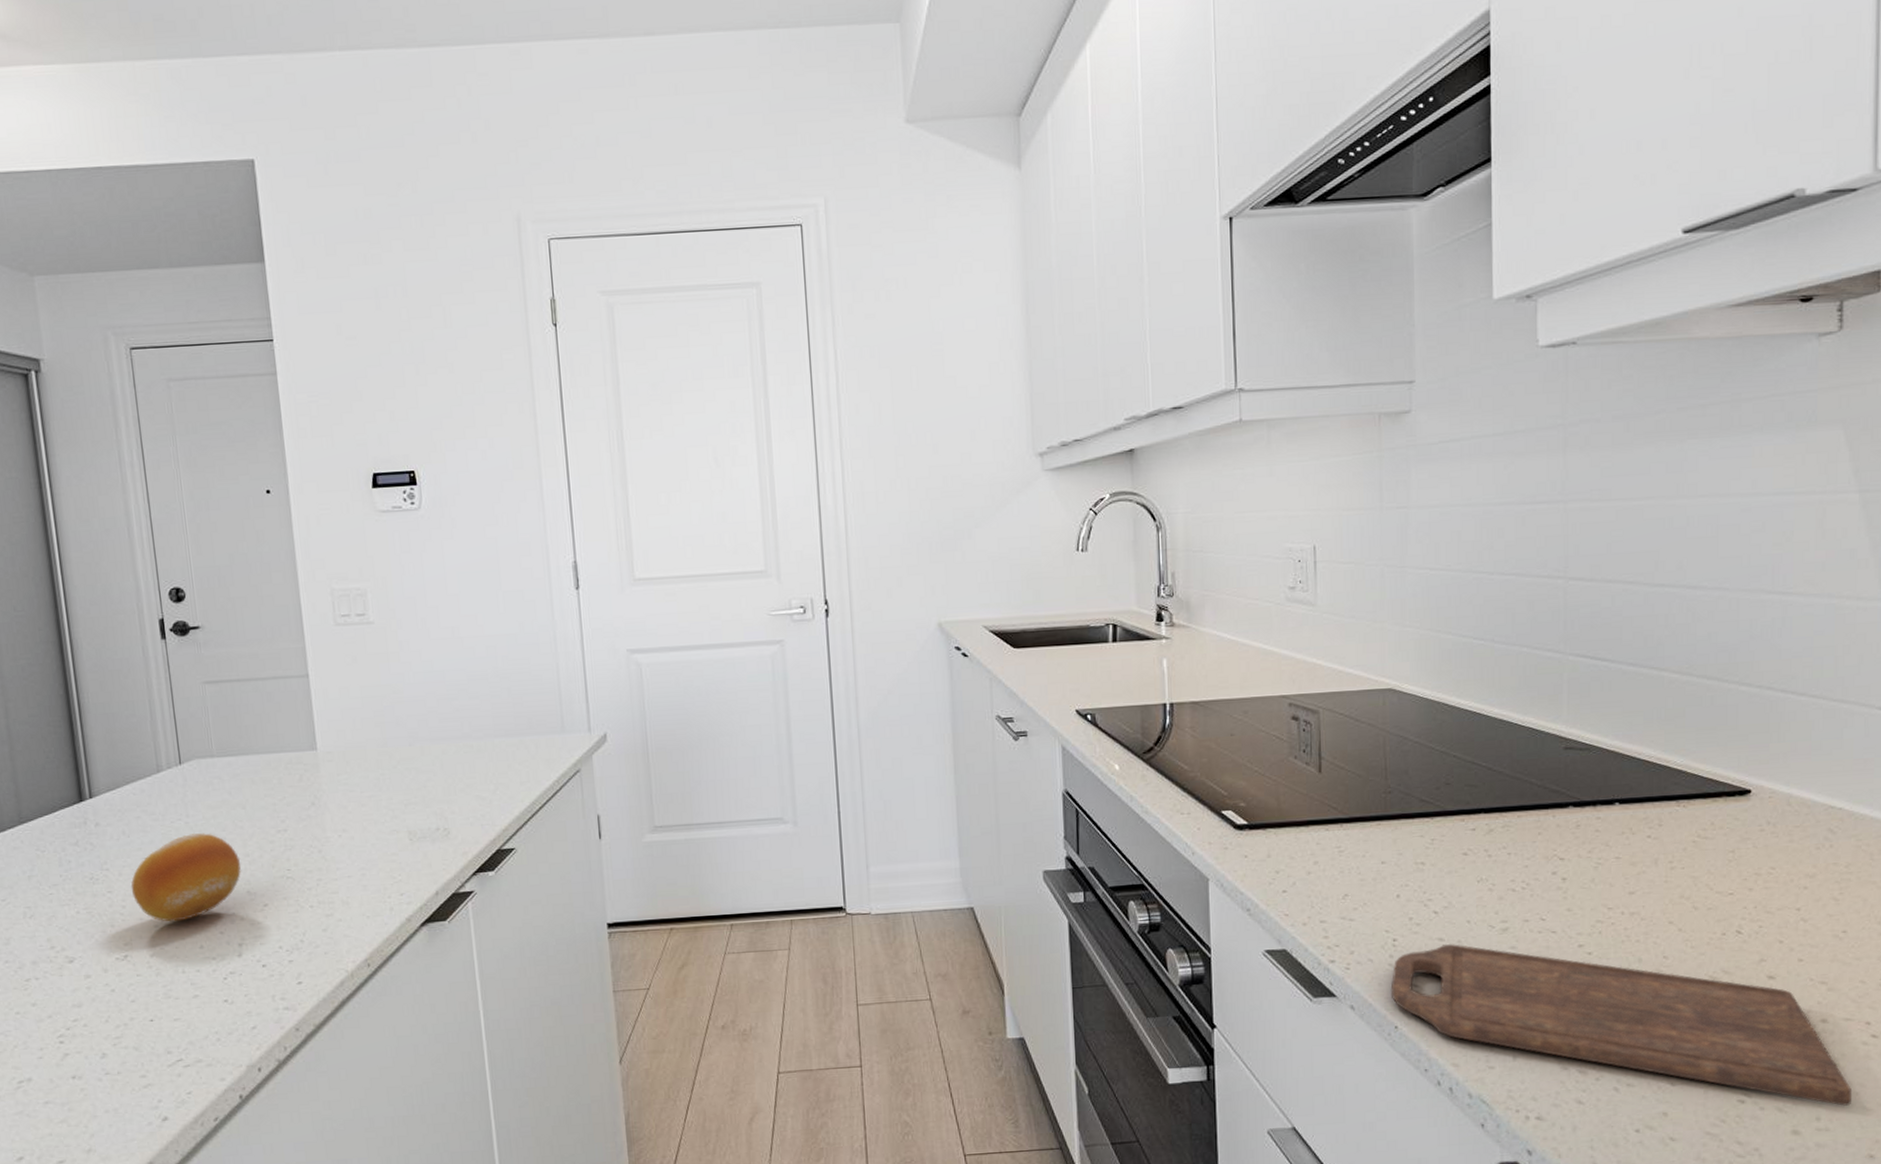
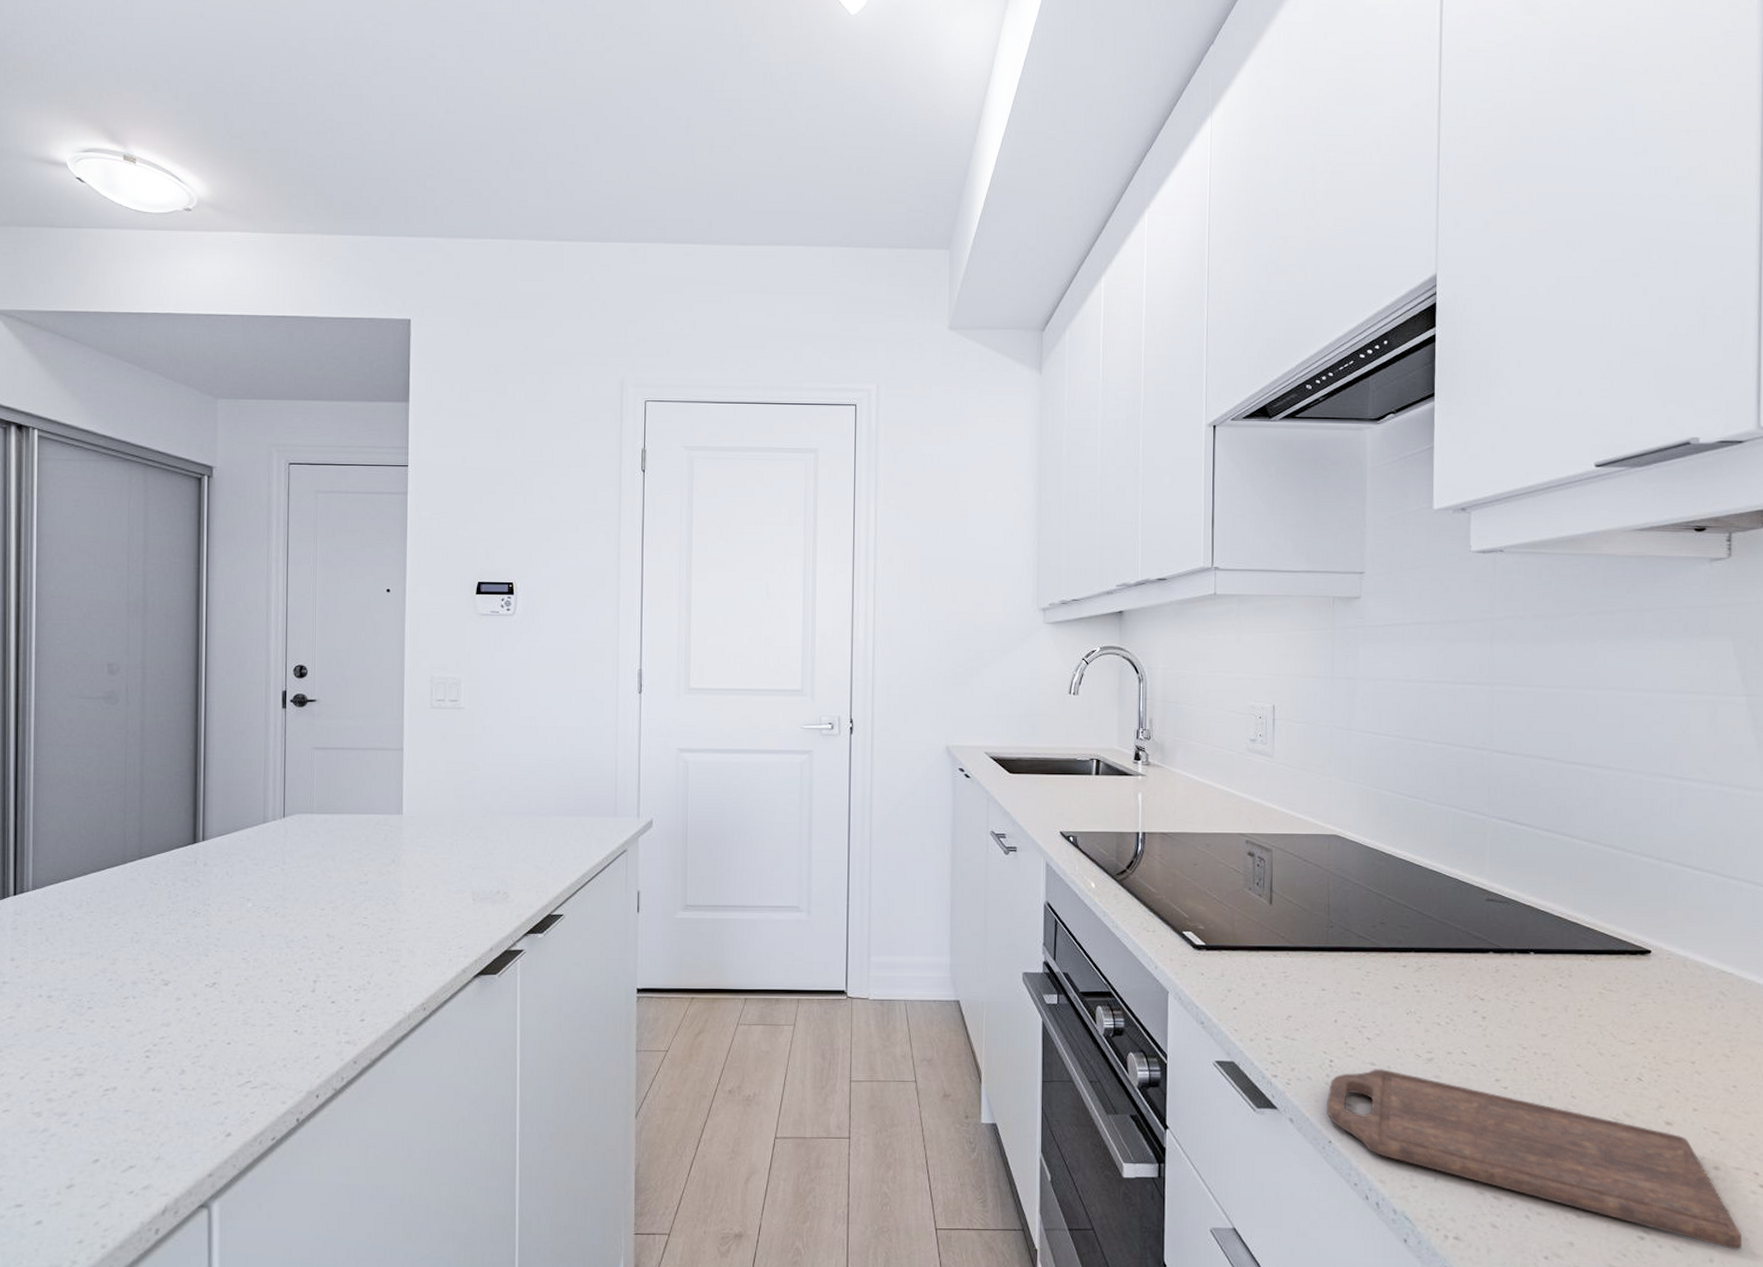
fruit: present [130,833,241,922] -> none [227,879,325,956]

